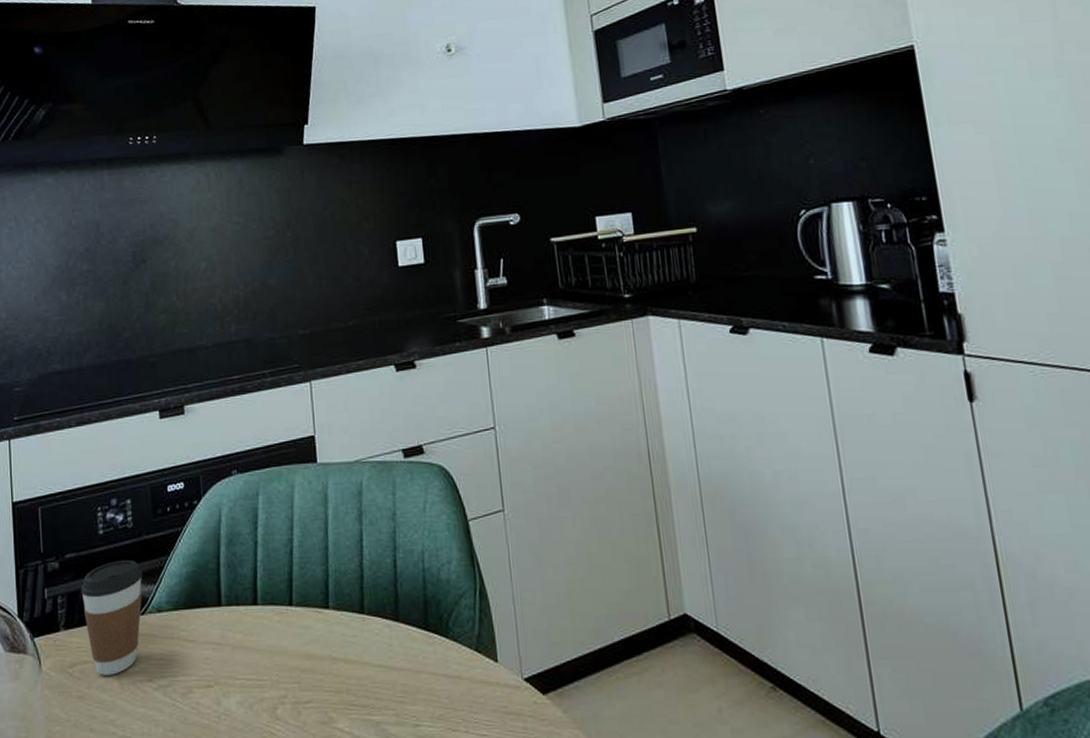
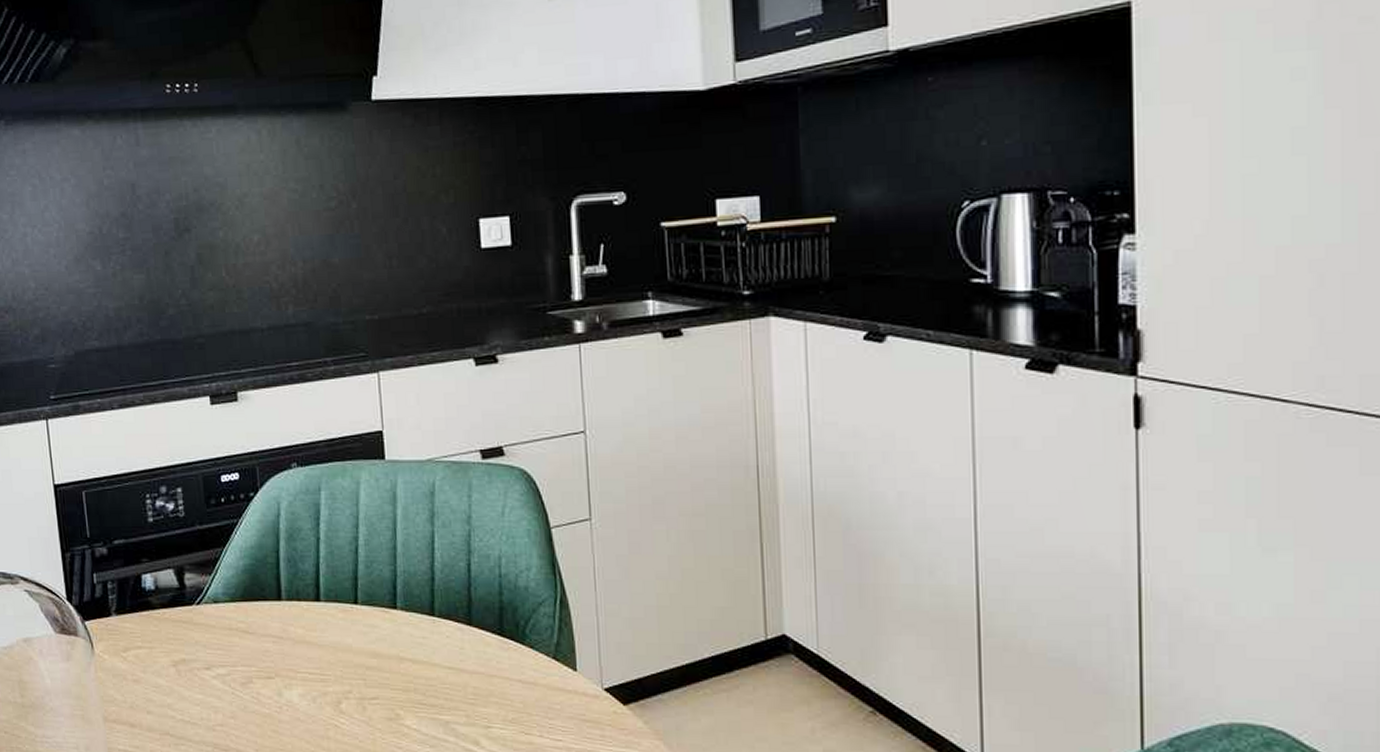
coffee cup: present [81,559,143,675] -> none [132,548,197,662]

